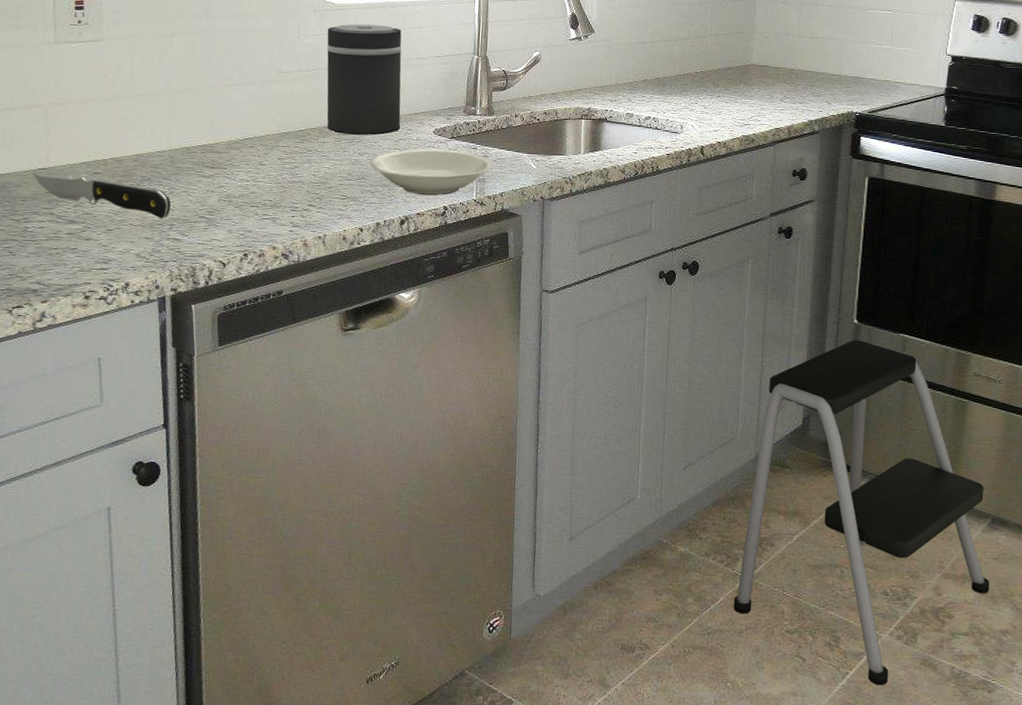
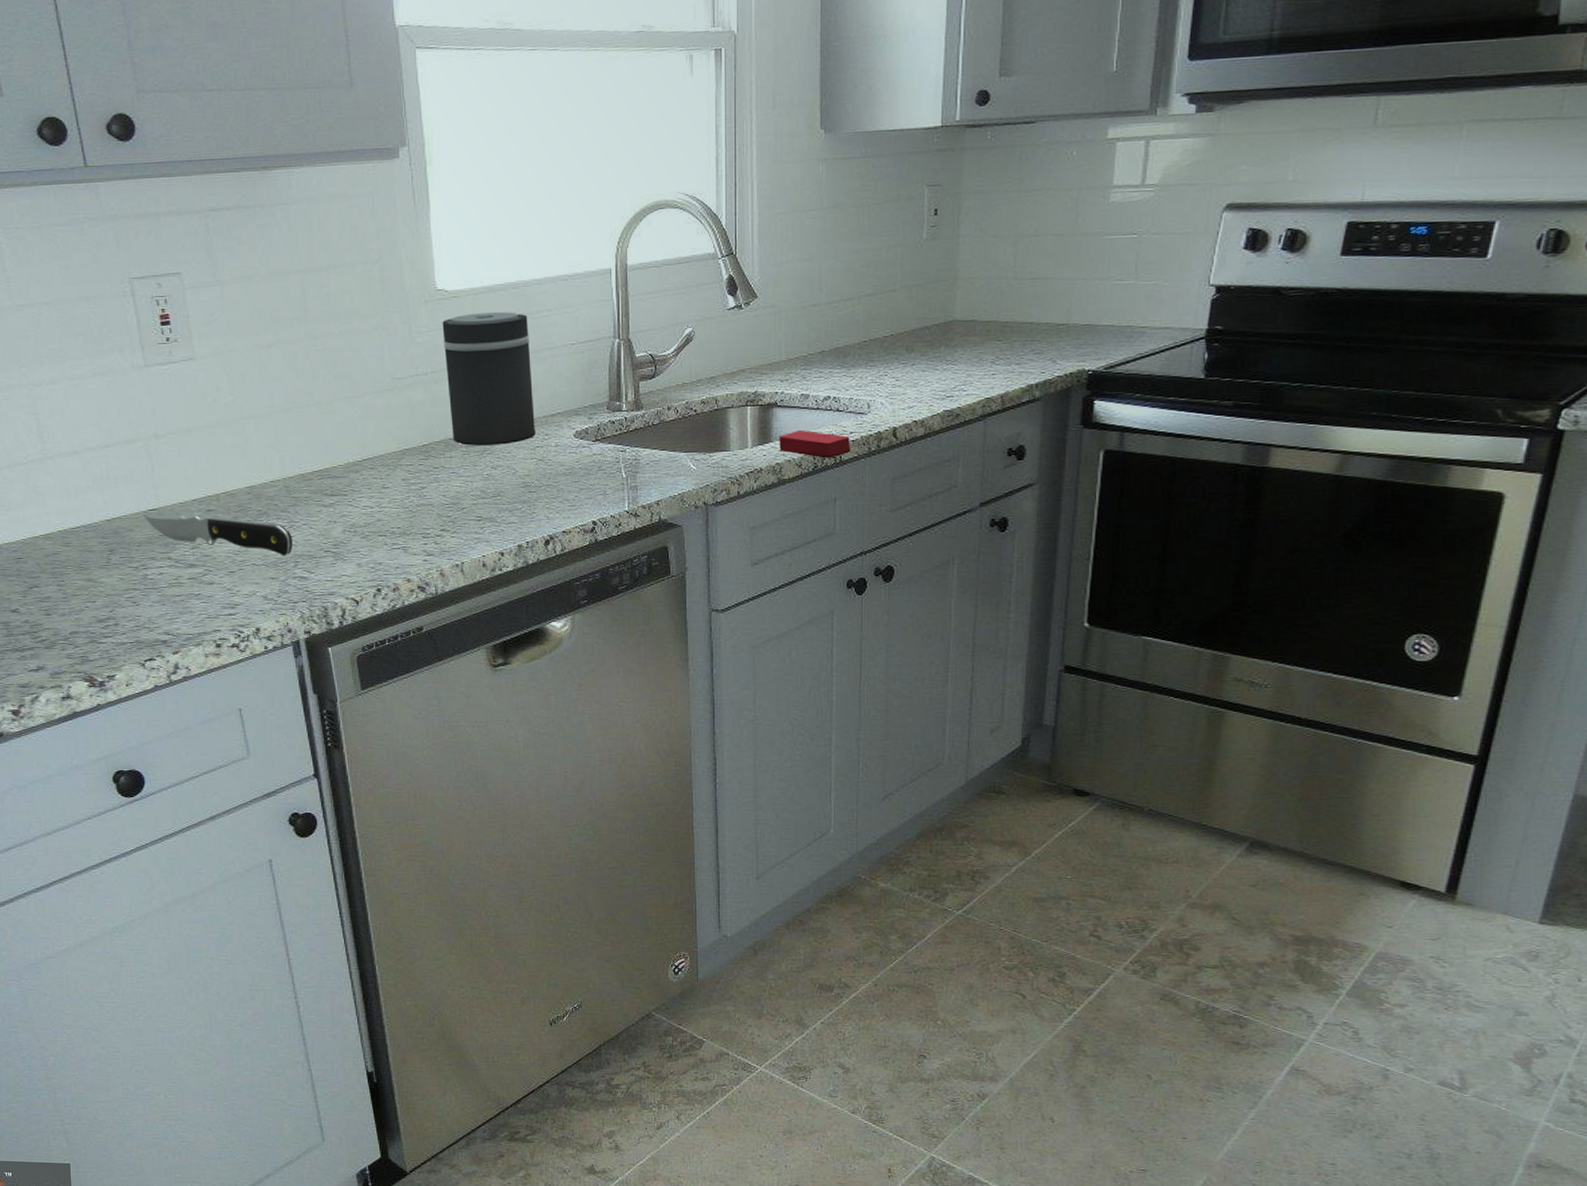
bowl: present [370,148,494,196] -> none [505,454,647,510]
sponge: none [607,142,666,168] -> present [779,429,851,459]
step stool: present [733,340,990,686] -> none [943,646,1246,1022]

